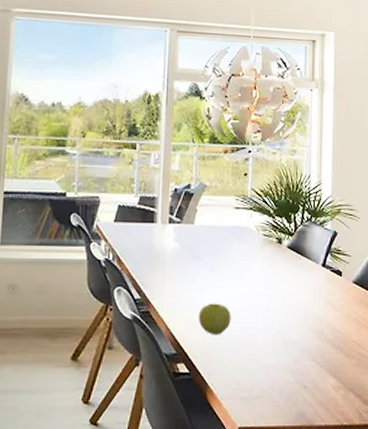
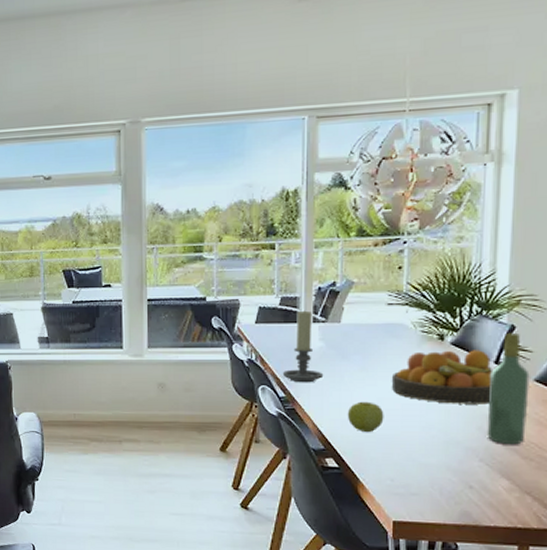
candle holder: none [138,210,178,284] -> present [282,310,324,383]
fruit bowl: none [237,253,320,305] -> present [391,350,492,405]
wine bottle: none [317,238,349,344] -> present [487,332,530,445]

